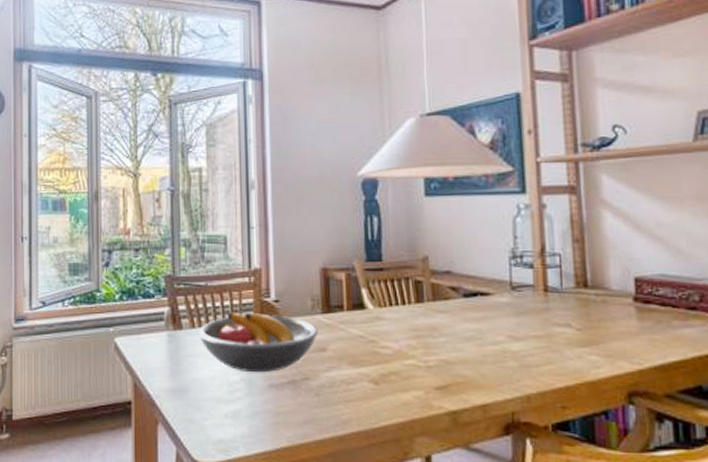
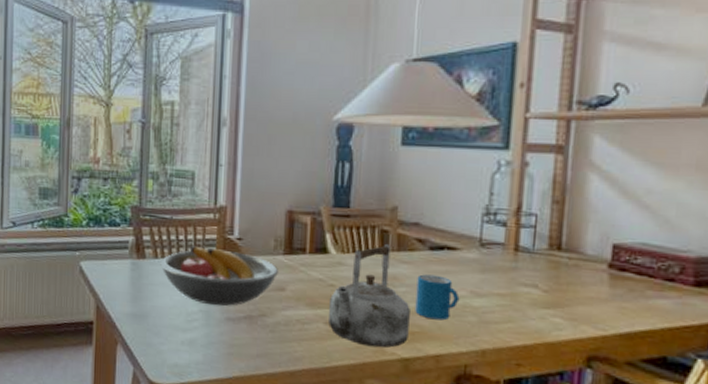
kettle: none [372,294,454,403] -> present [328,243,410,348]
mug: none [455,322,499,368] -> present [415,274,460,321]

